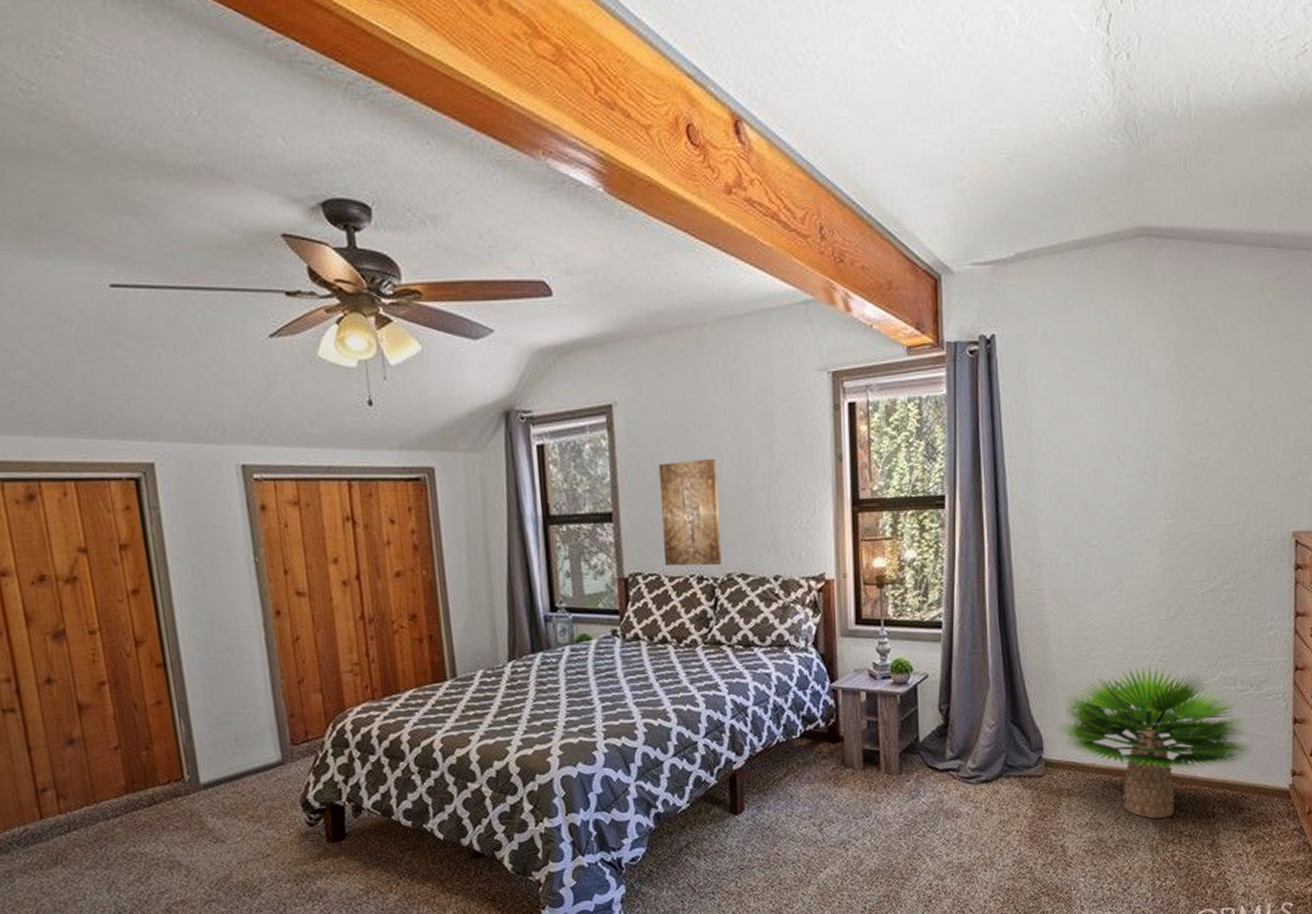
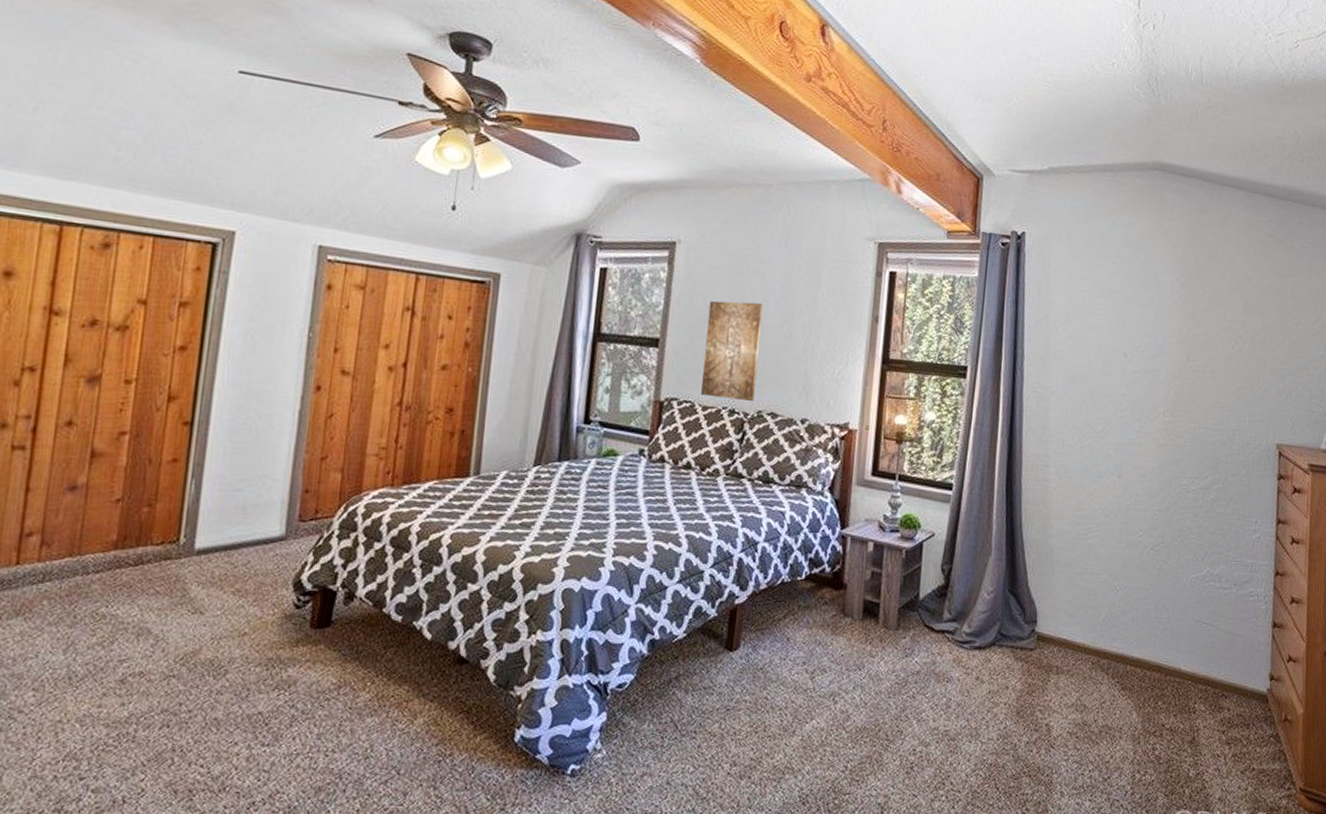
potted plant: present [1057,666,1251,819] -> none [1051,552,1233,708]

